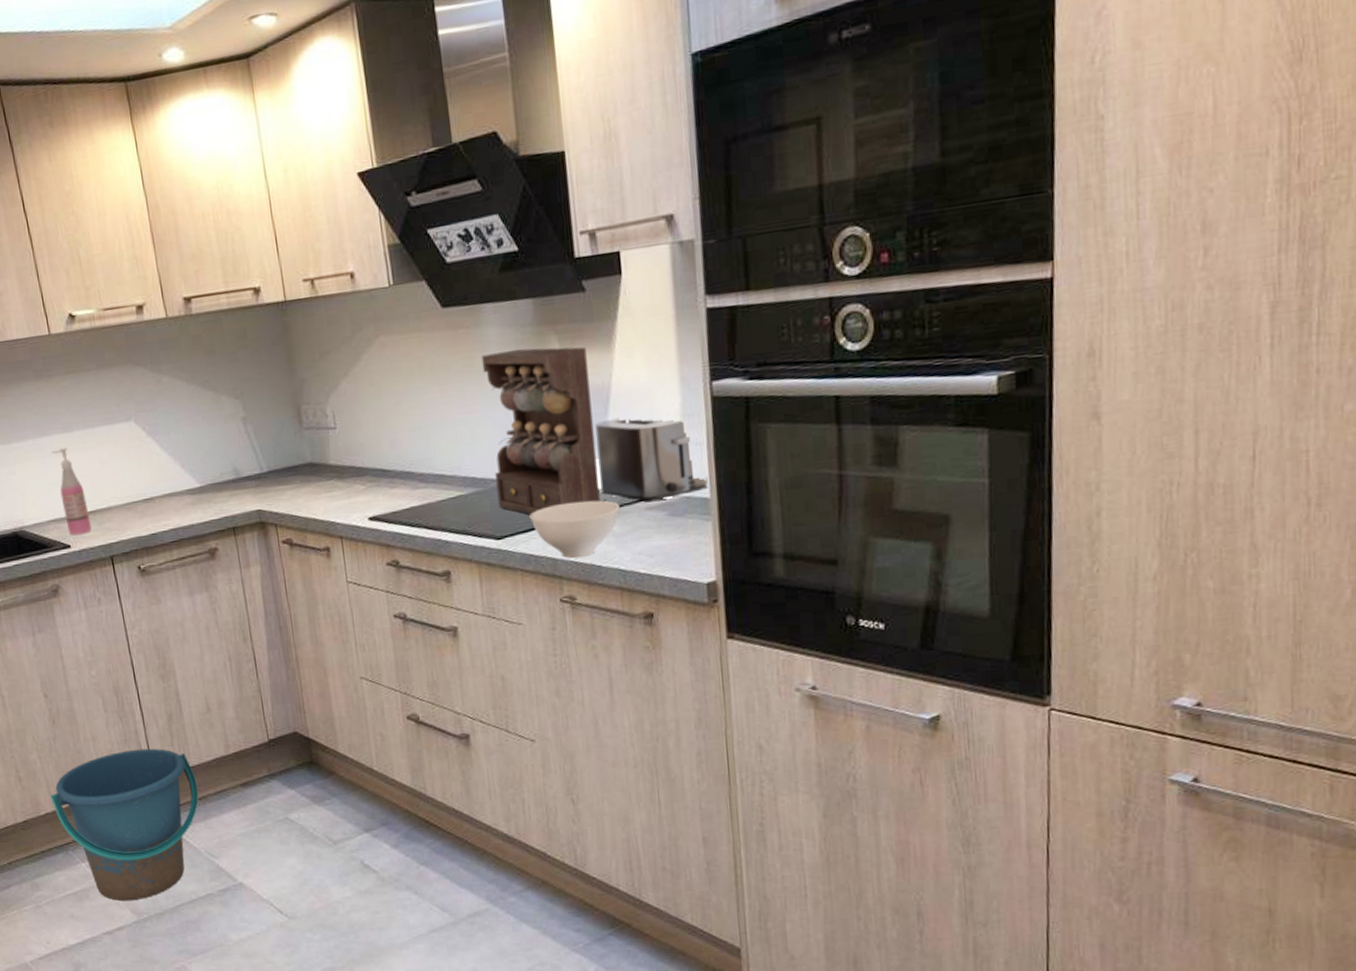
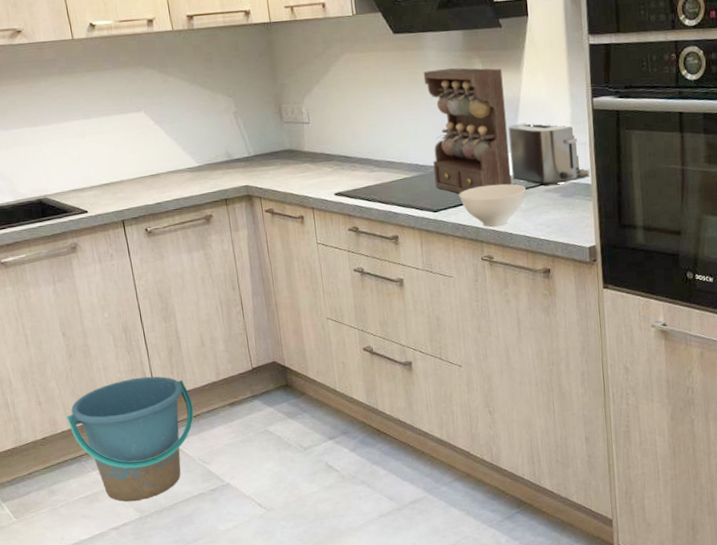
soap dispenser: present [51,447,92,536] -> none [72,131,106,203]

